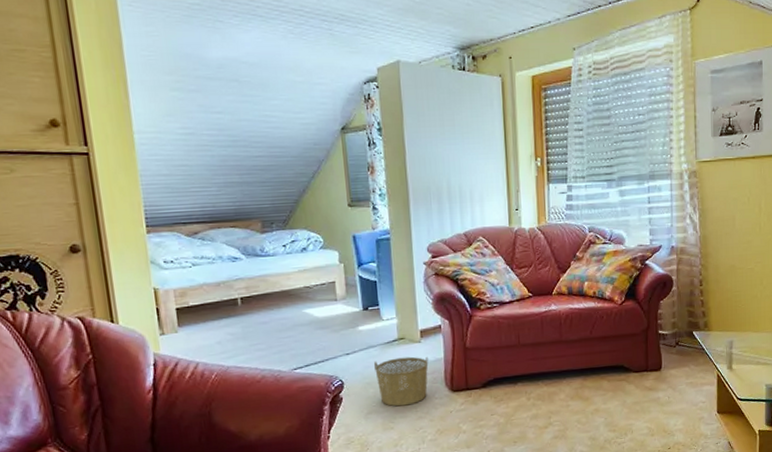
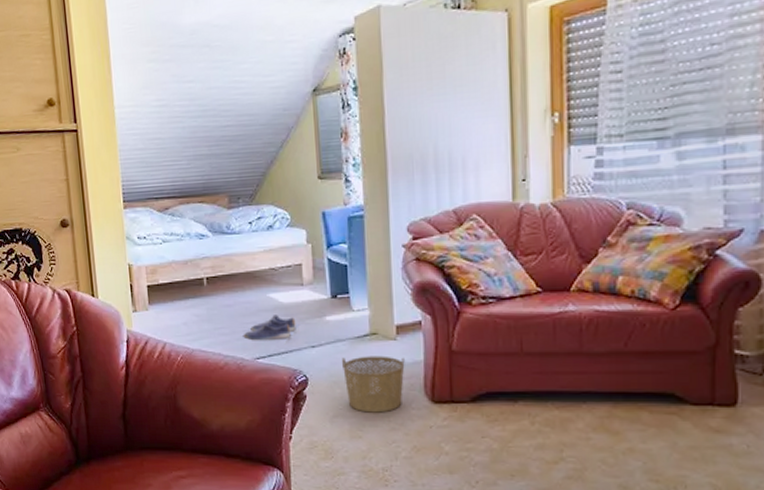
shoe: none [279,328,331,354] -> present [243,315,296,341]

